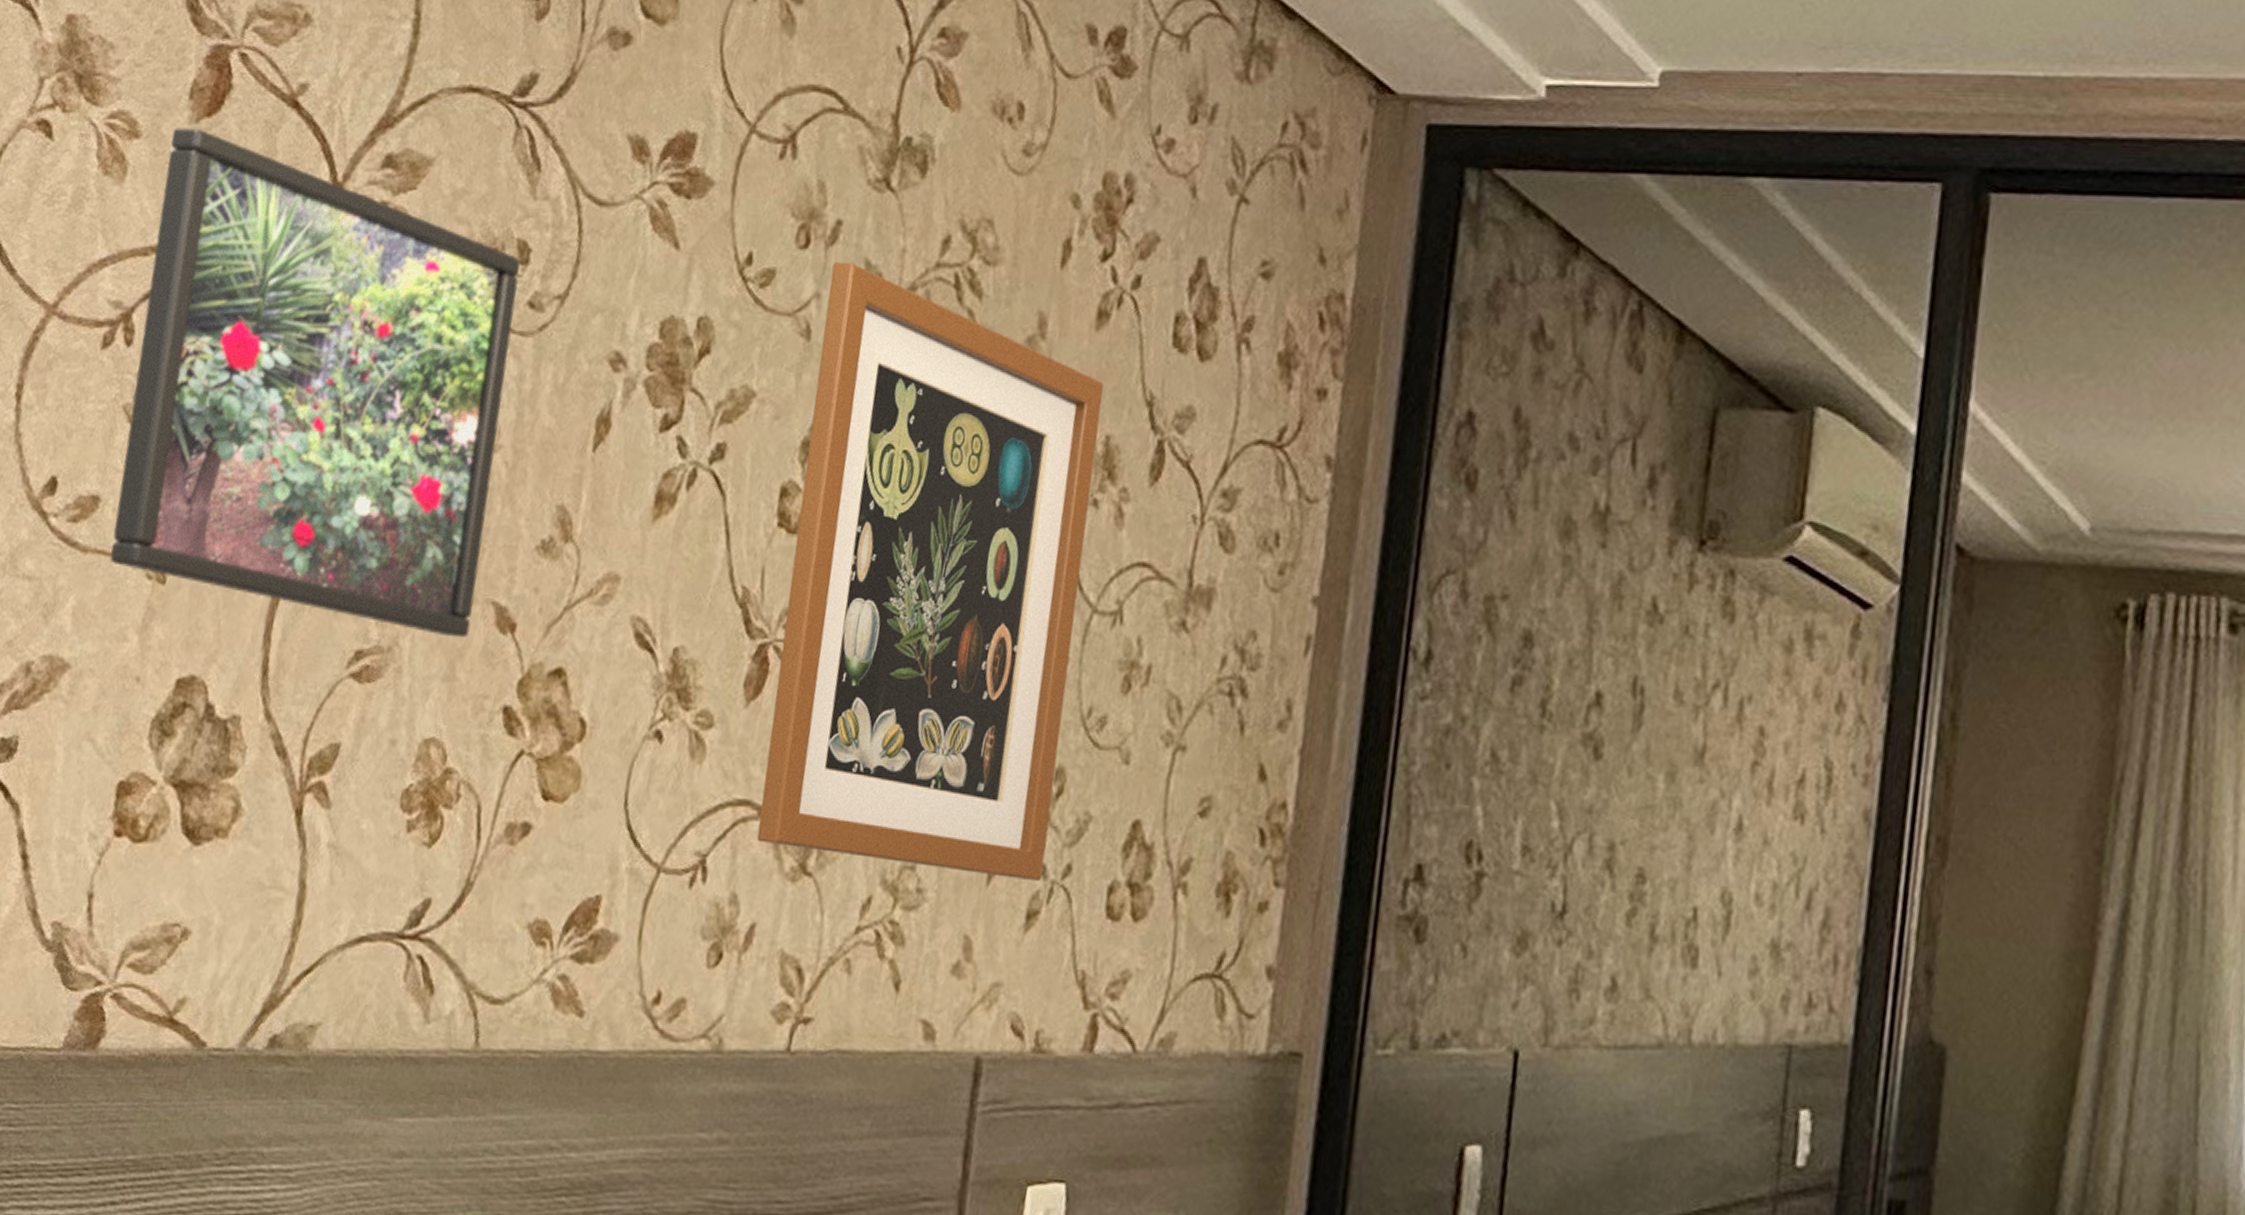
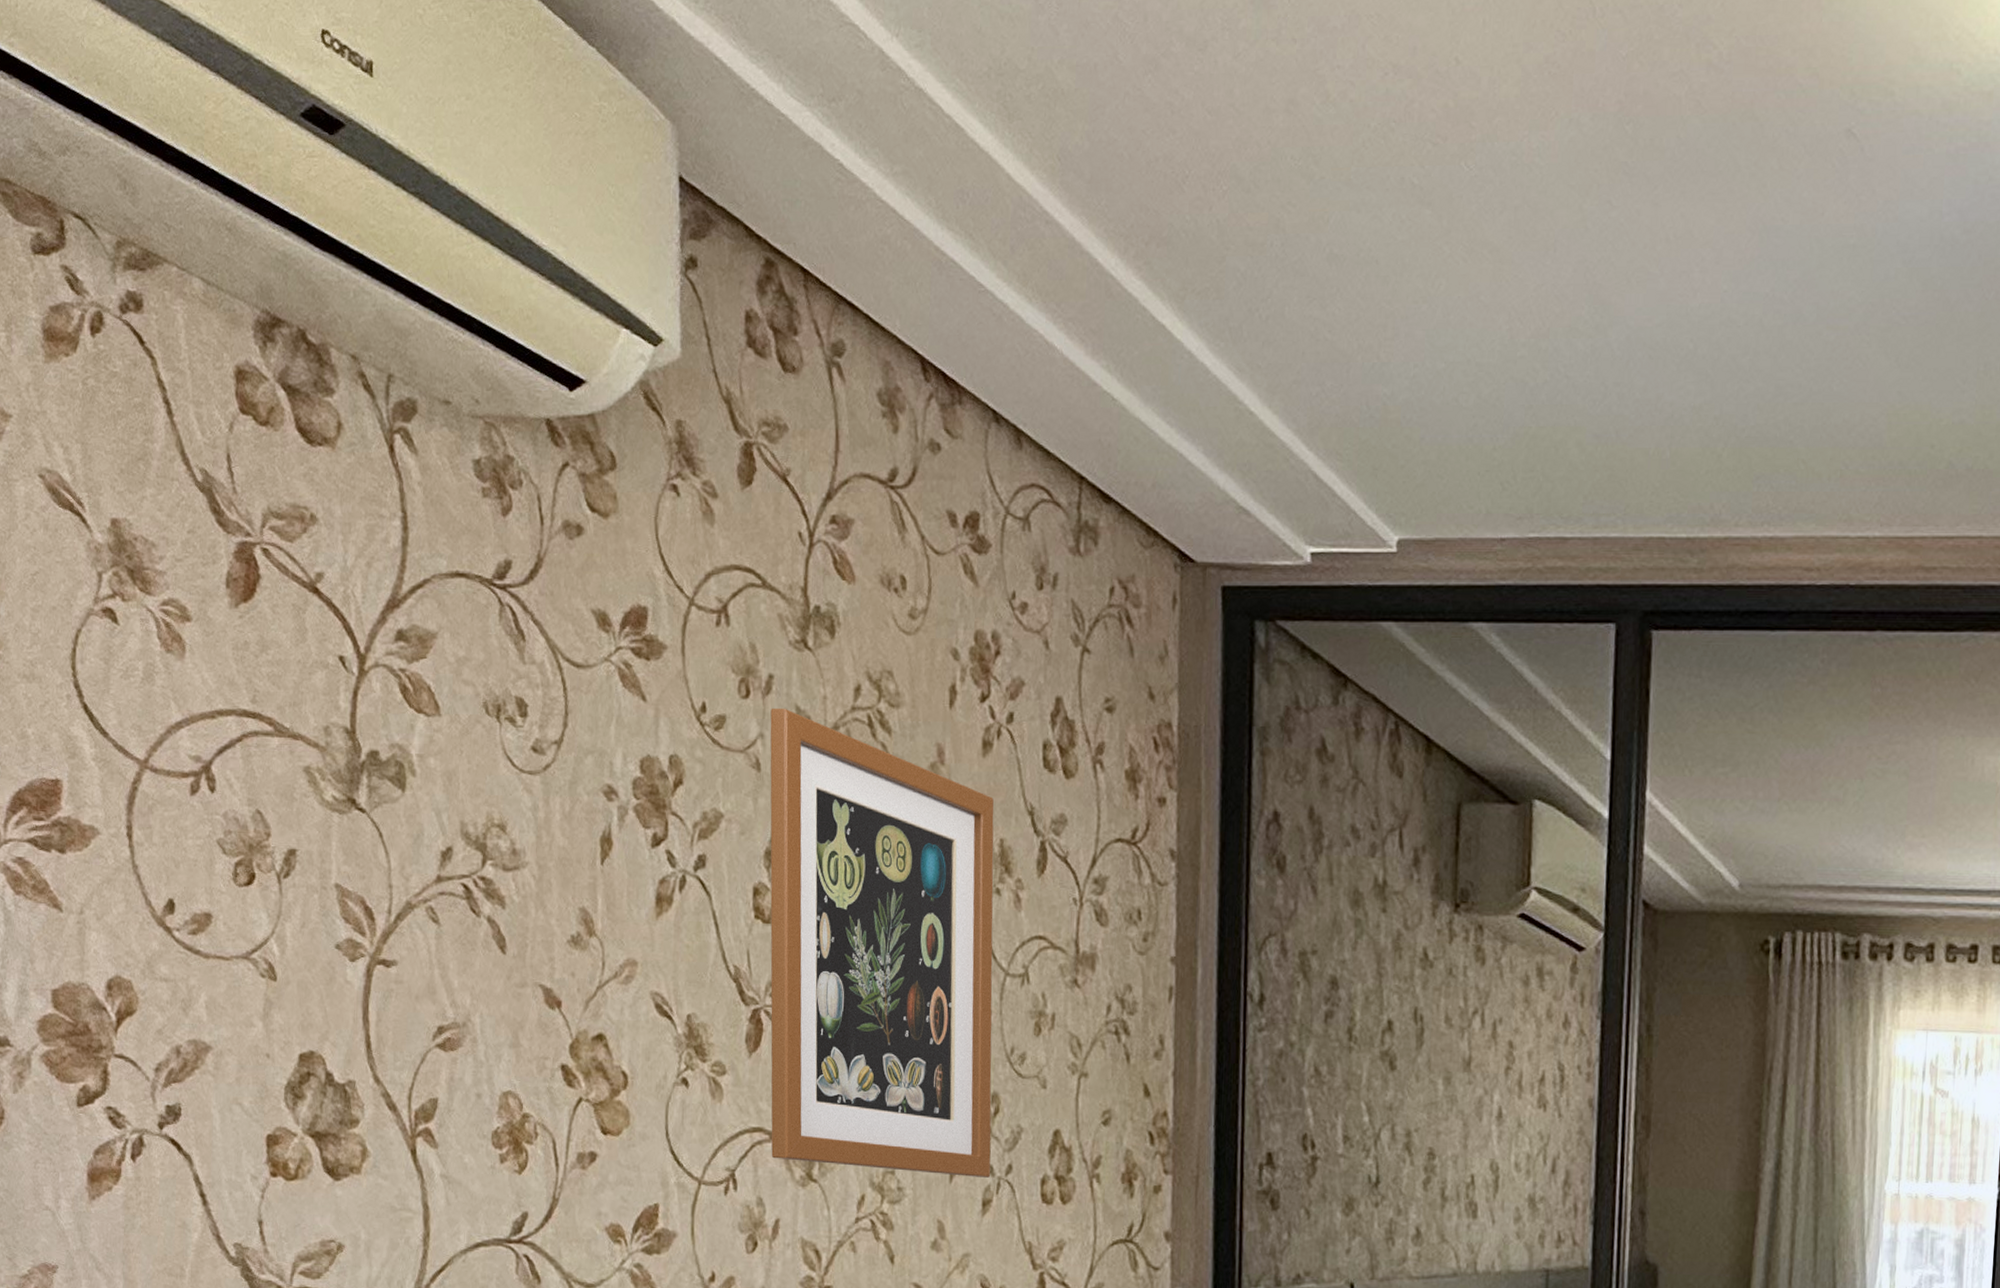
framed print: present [109,128,521,638] -> none [217,612,526,1014]

